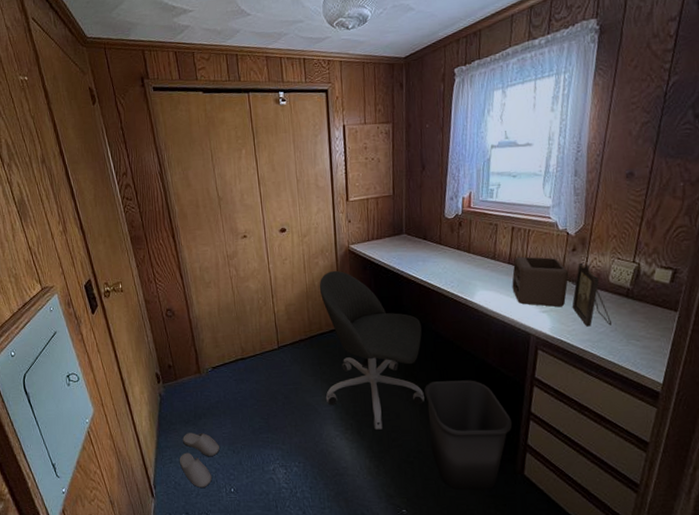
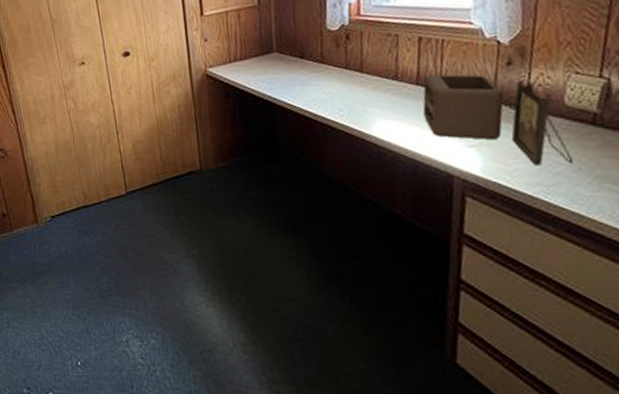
slippers: present [179,433,220,488] -> none [17,293,63,358]
office chair: present [319,270,425,430] -> none [172,99,313,297]
waste bin: present [424,380,513,490] -> none [311,235,436,381]

